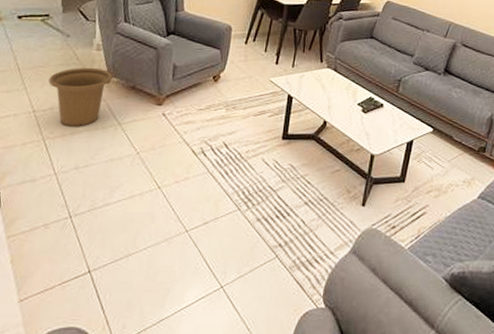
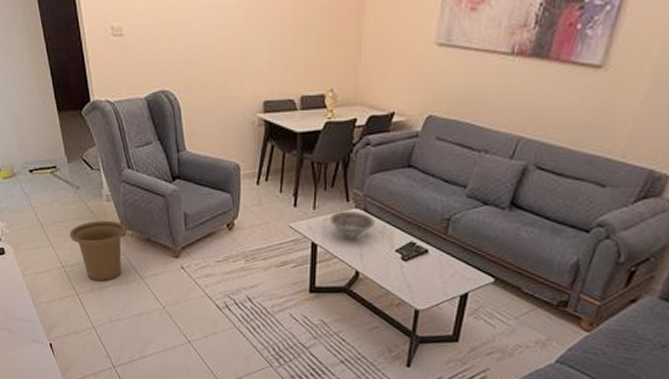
decorative bowl: none [305,69,343,94] -> present [329,211,375,240]

